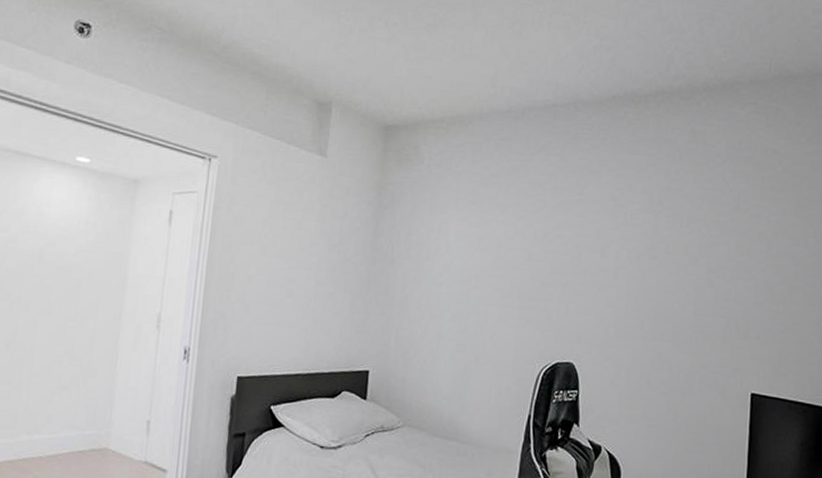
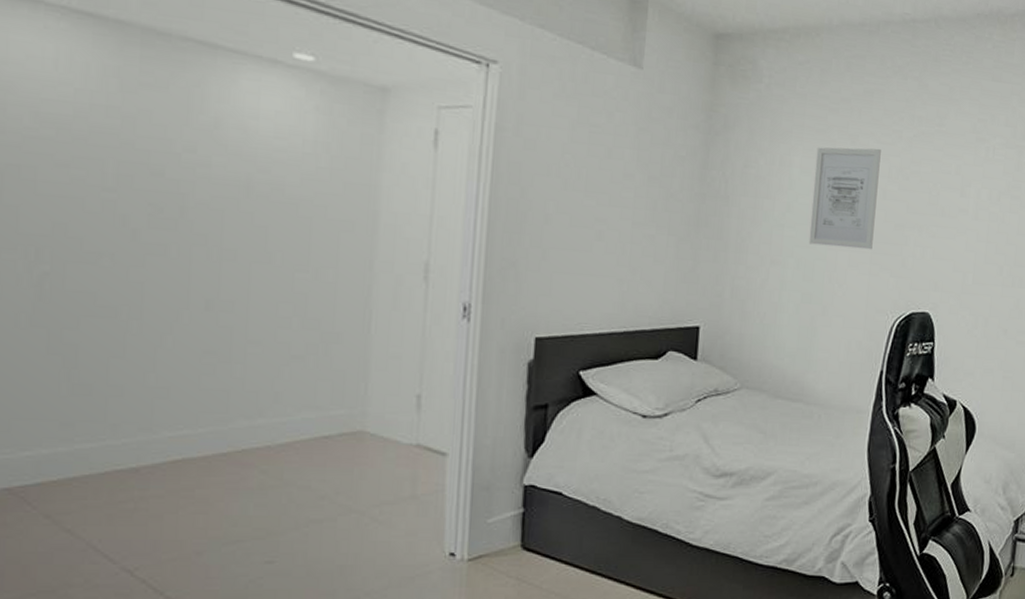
wall art: none [463,216,527,305] -> present [808,147,881,250]

